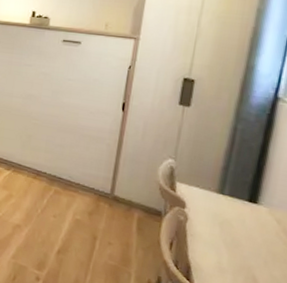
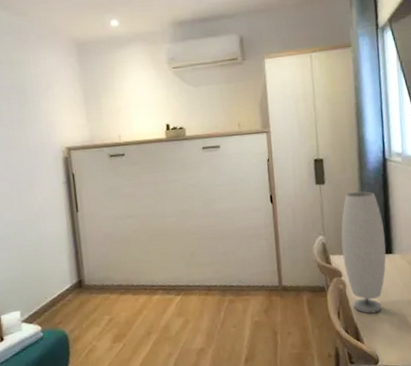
vase: none [191,123,255,261] -> present [341,191,386,314]

